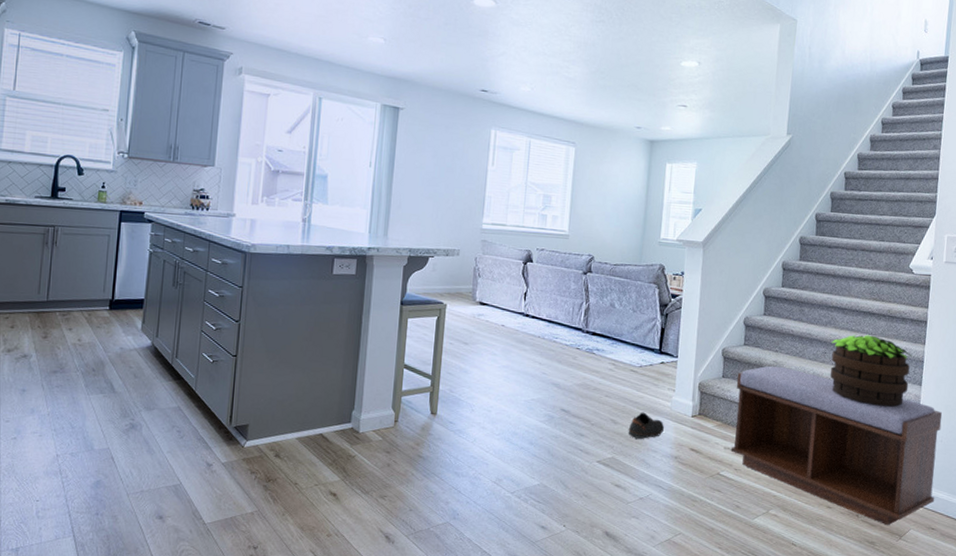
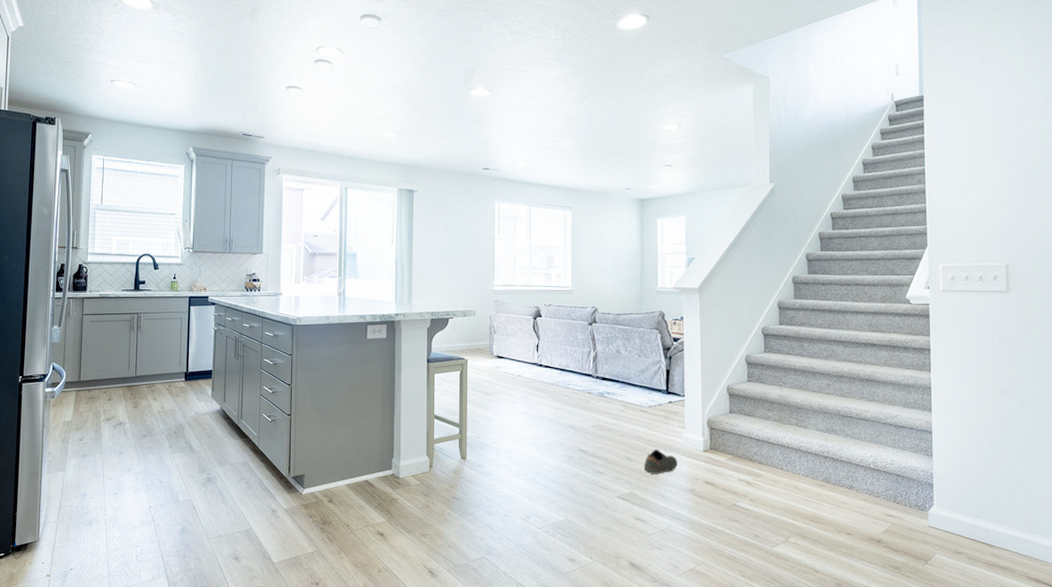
bench: present [730,365,943,526] -> none [744,400,958,551]
potted plant: present [829,335,912,407] -> none [834,365,918,434]

